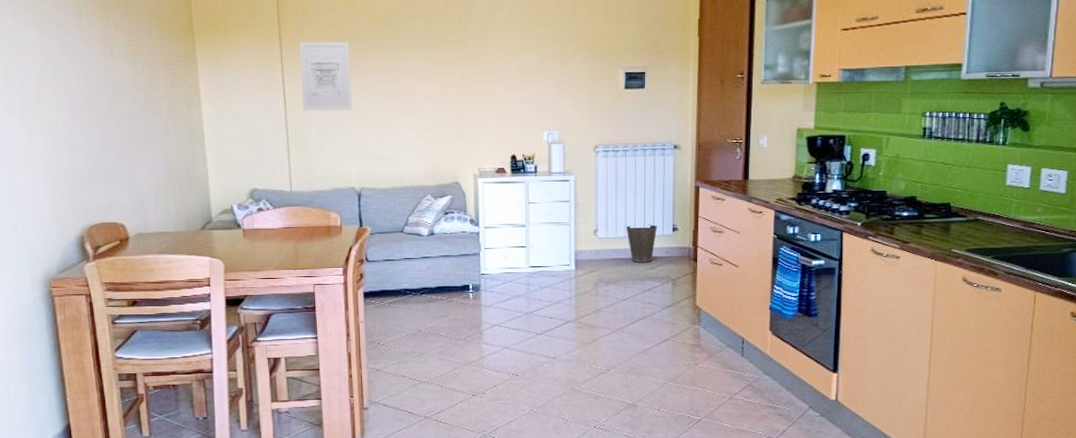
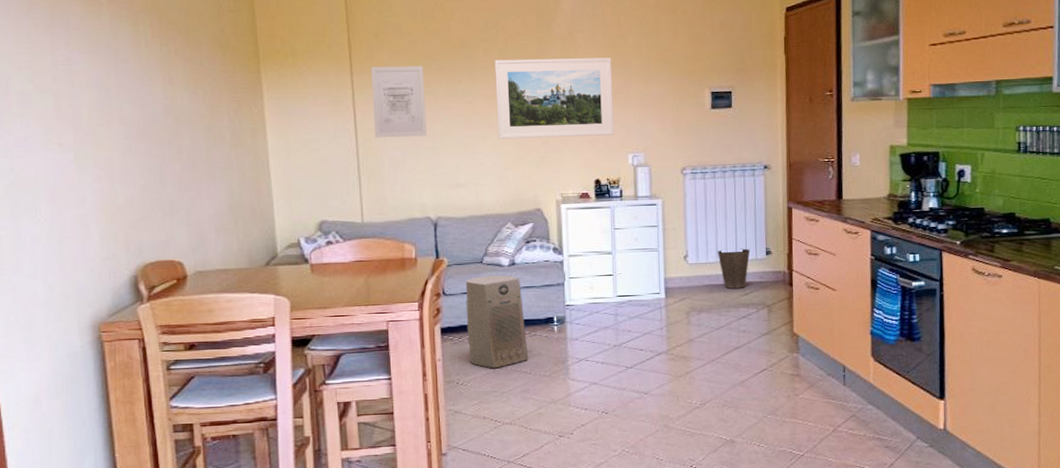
air purifier: none [387,244,444,331] -> present [465,275,528,369]
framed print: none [417,36,531,114] -> present [494,57,615,139]

